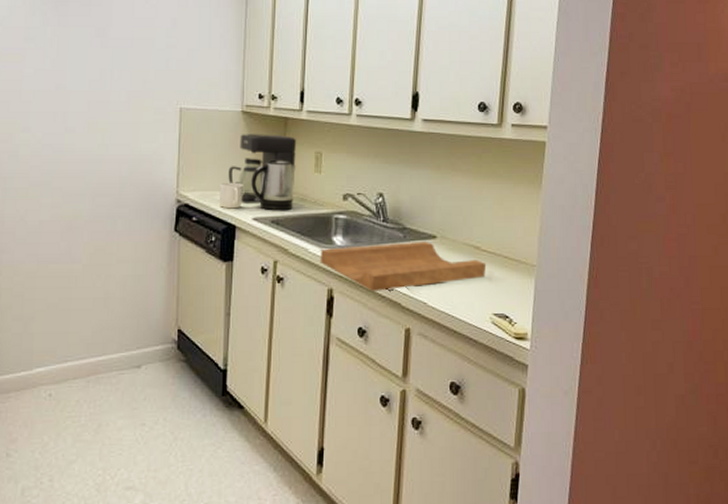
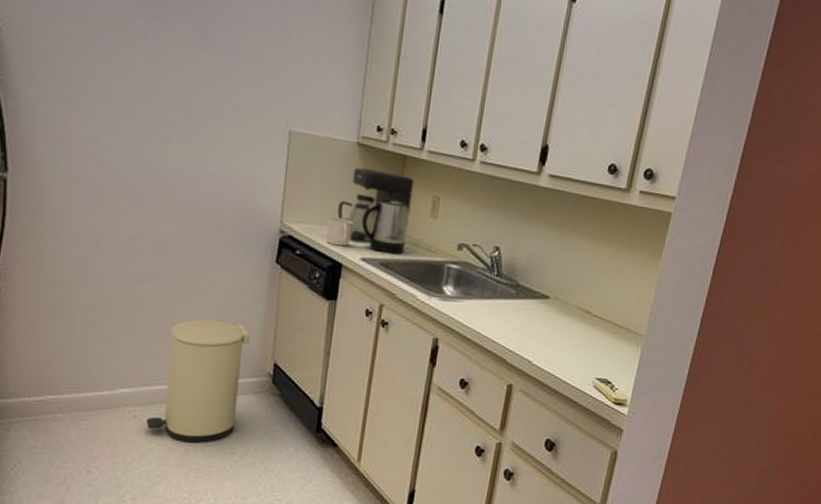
pedal bin: none [60,293,154,417] -> present [146,319,250,443]
cutting board: present [320,241,487,291] -> none [427,297,596,346]

